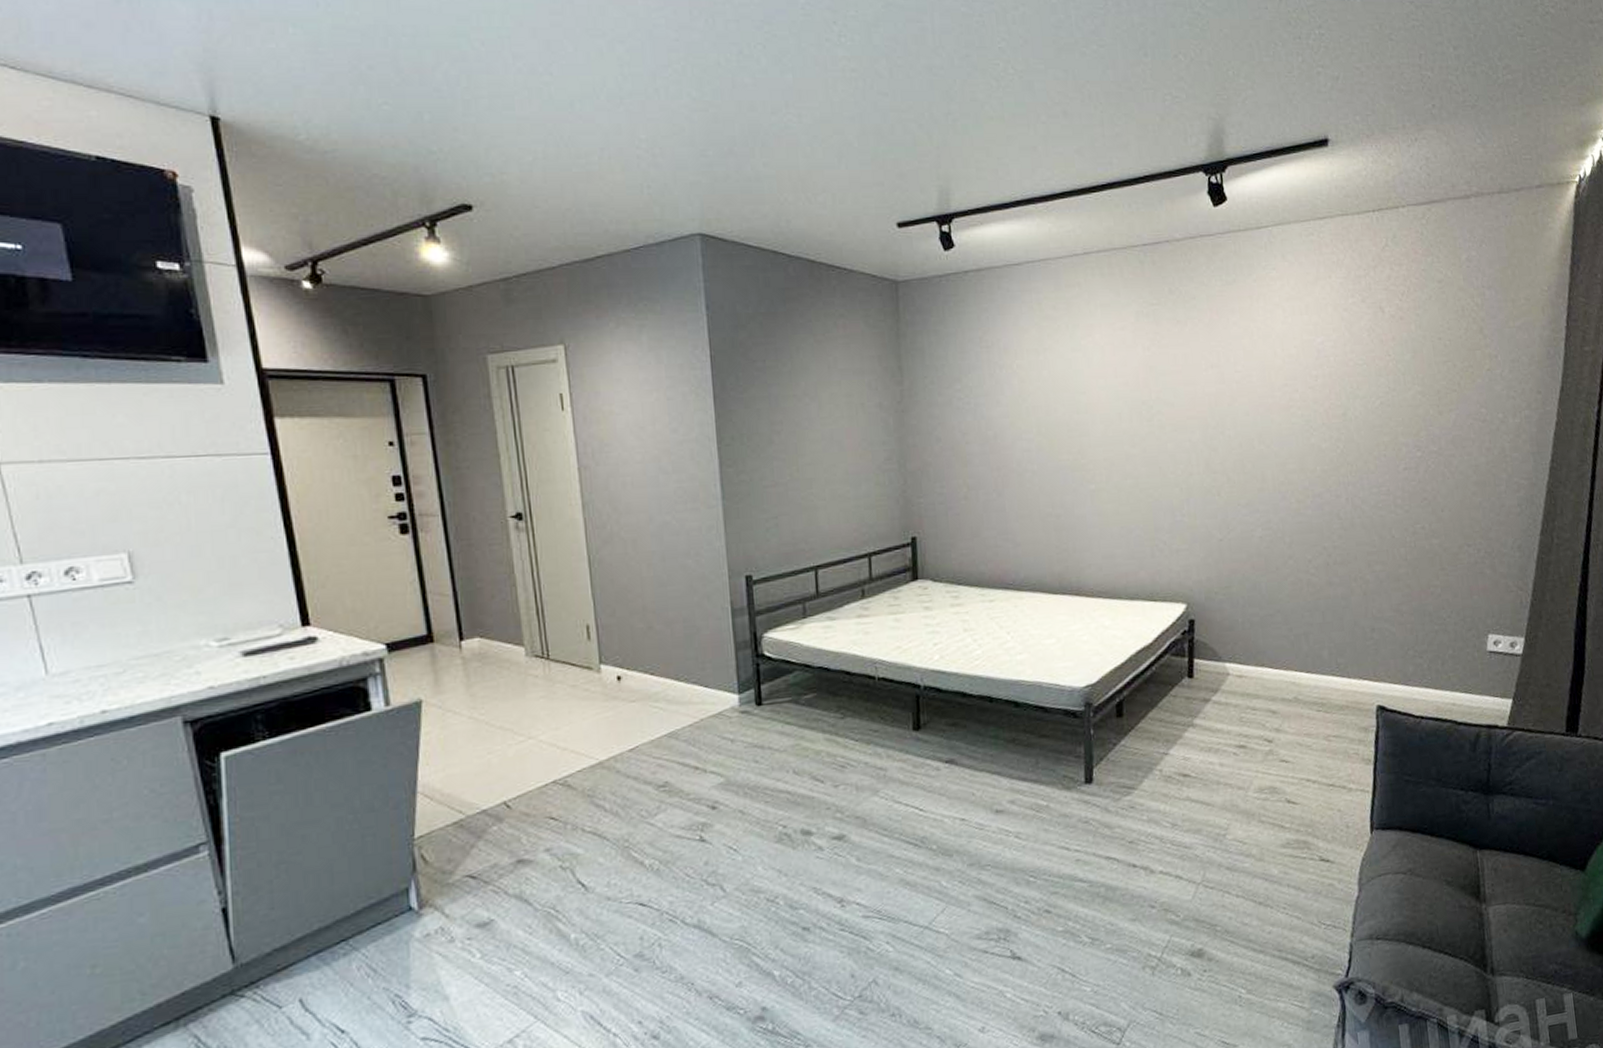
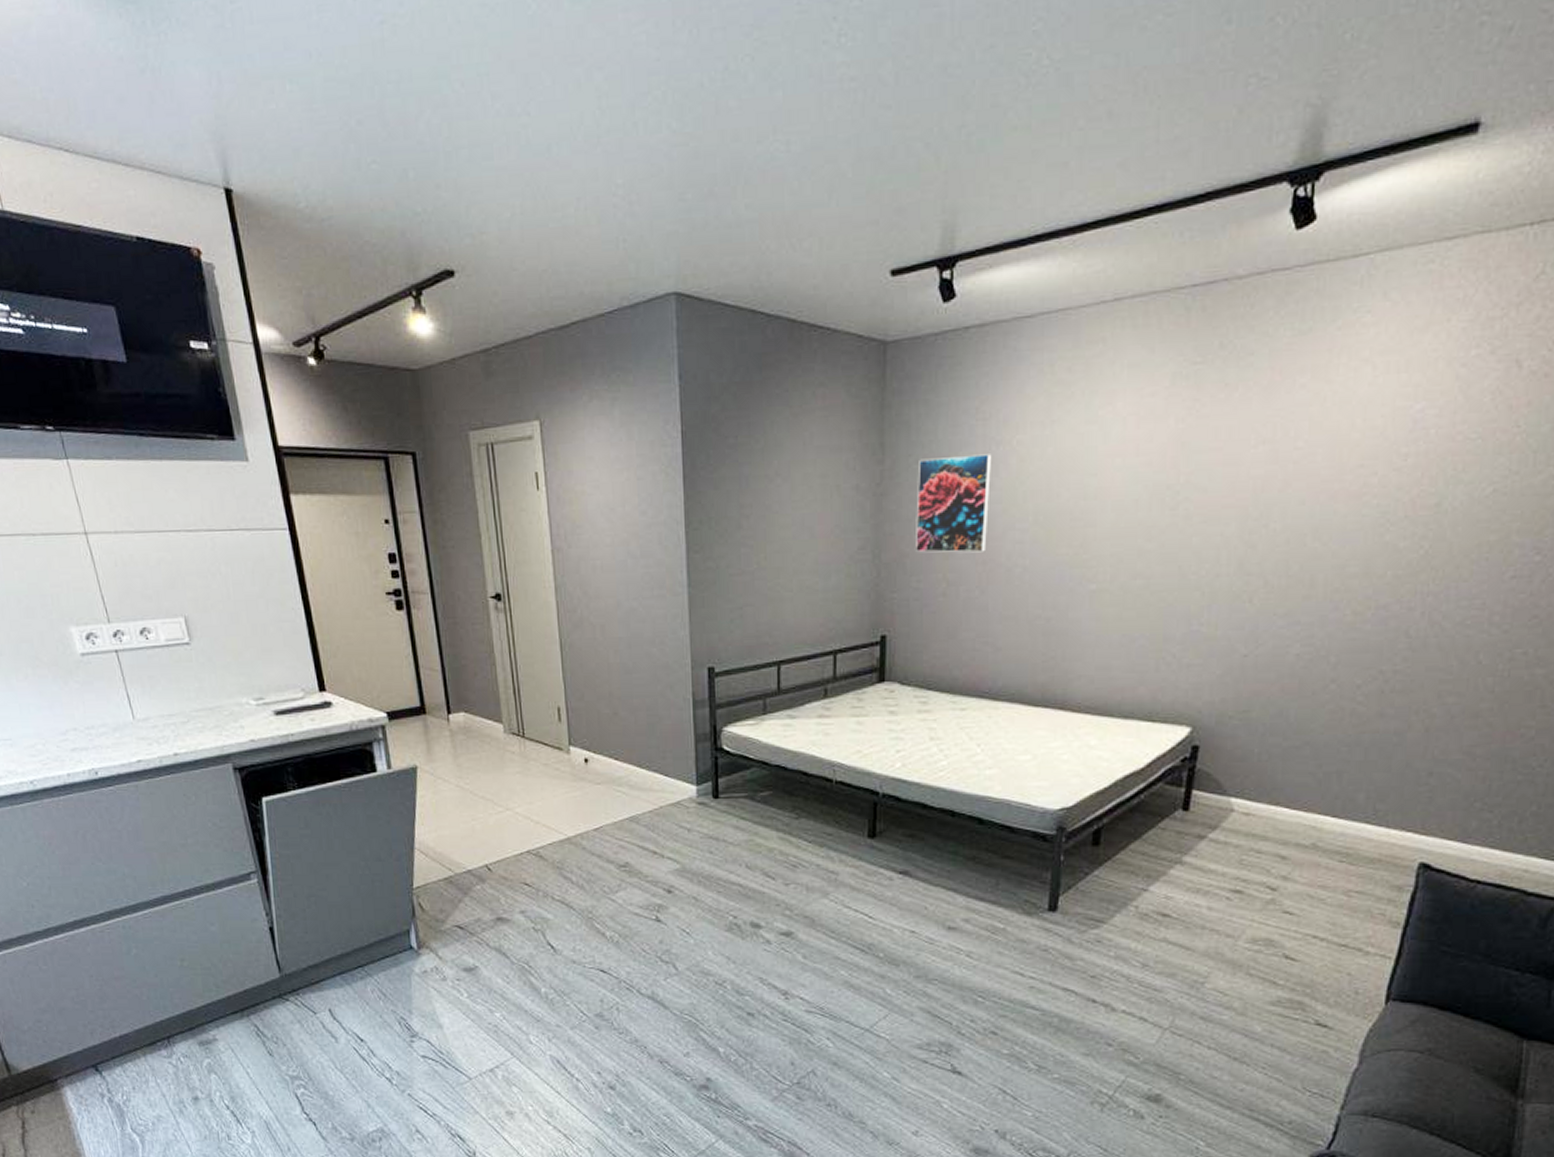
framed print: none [934,376,999,462] -> present [914,454,992,553]

